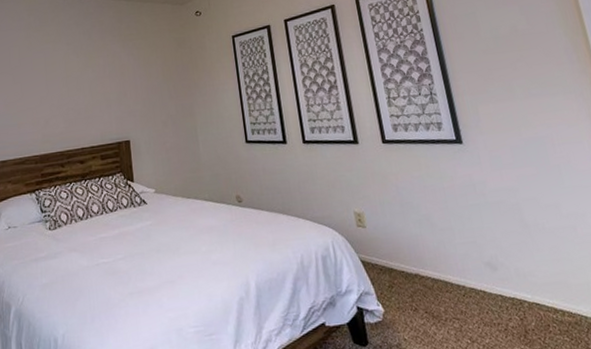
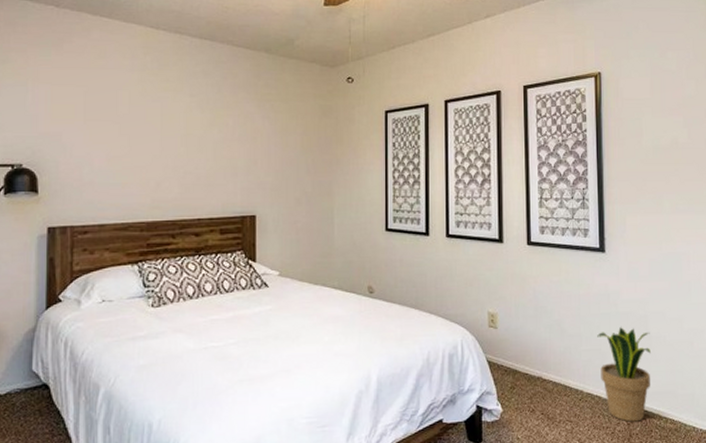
potted plant: none [470,216,538,317] -> present [597,326,651,422]

